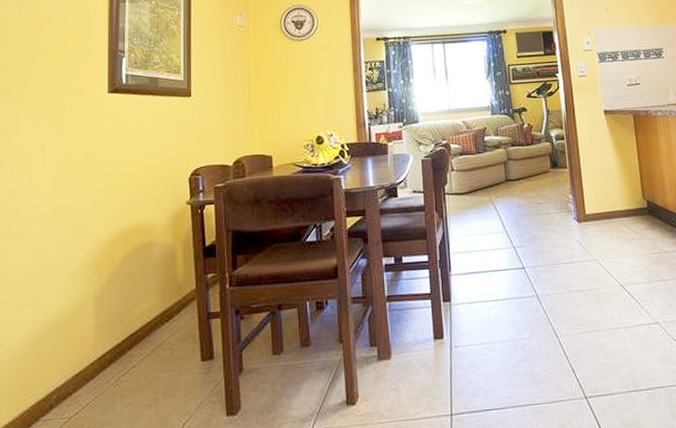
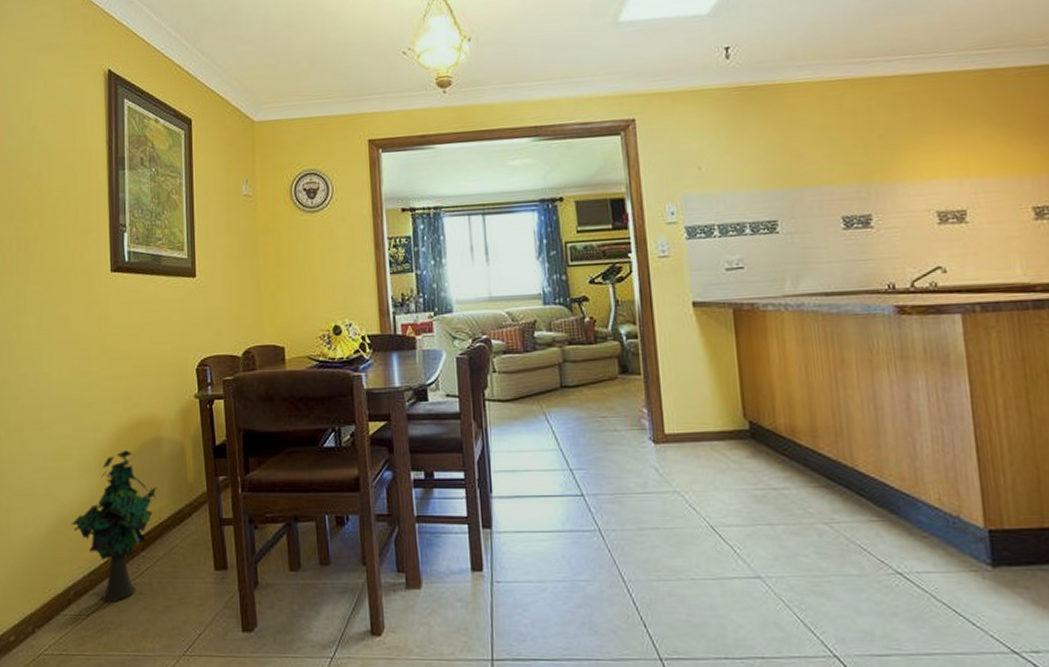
decorative plant: none [56,256,147,404] -> present [71,450,157,603]

